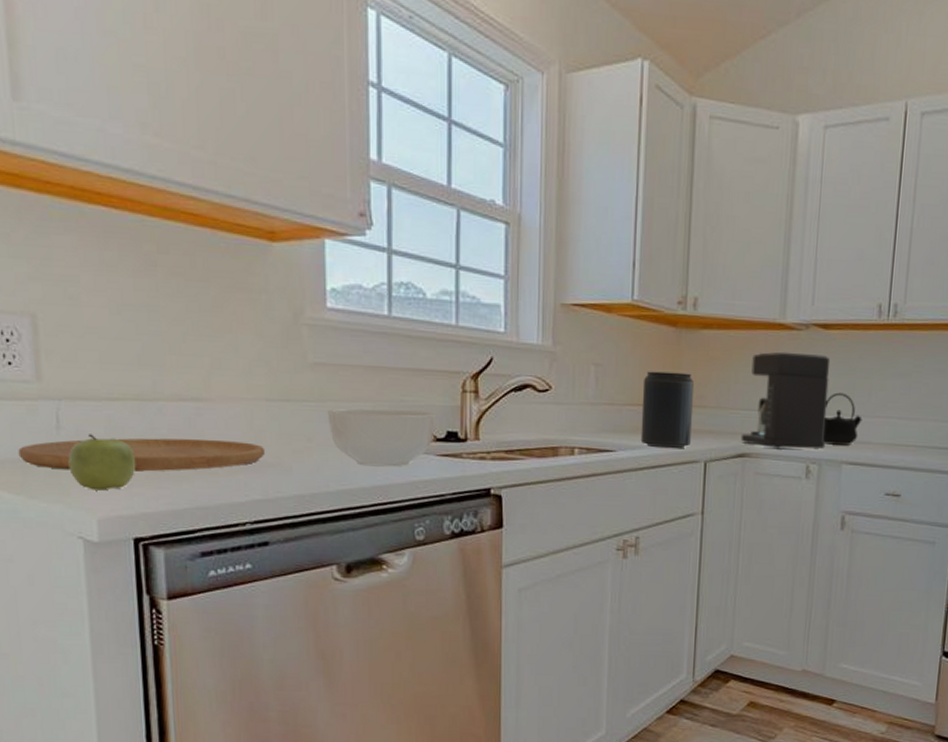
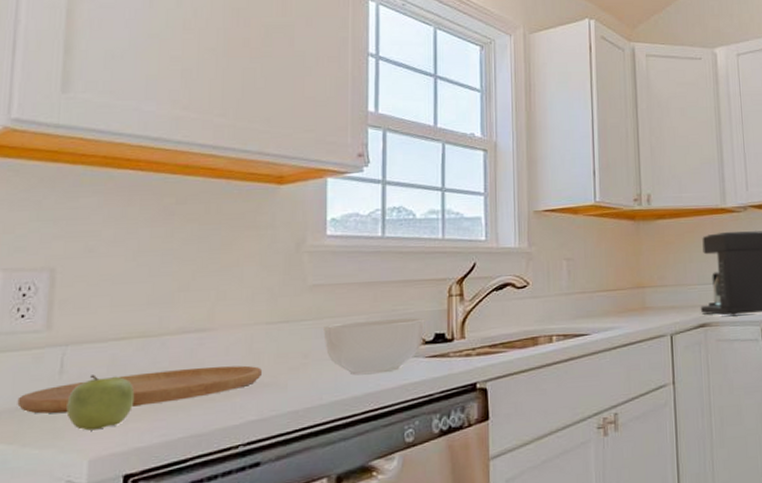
soda can: present [640,371,695,449] -> none [609,258,657,328]

